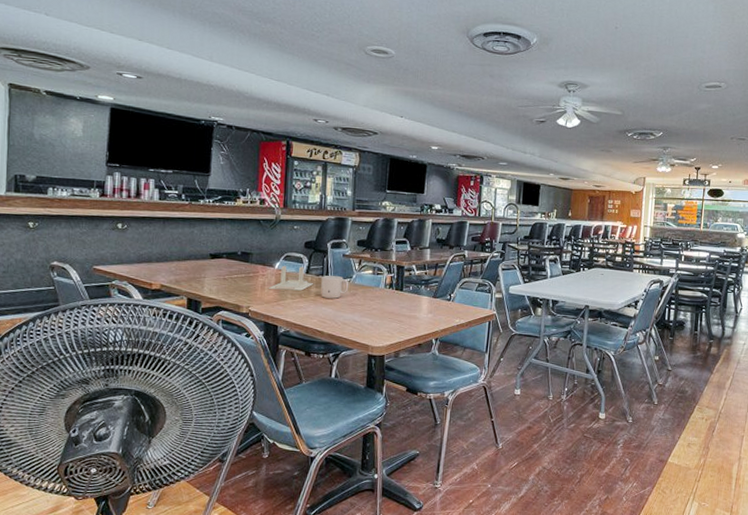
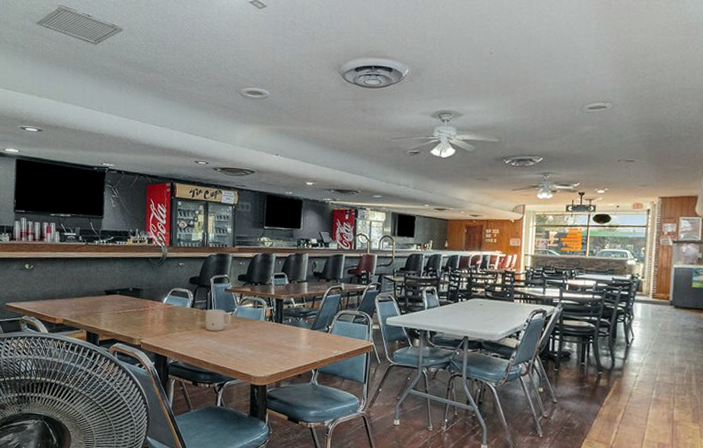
napkin holder: present [268,265,314,291] -> none [157,300,199,324]

